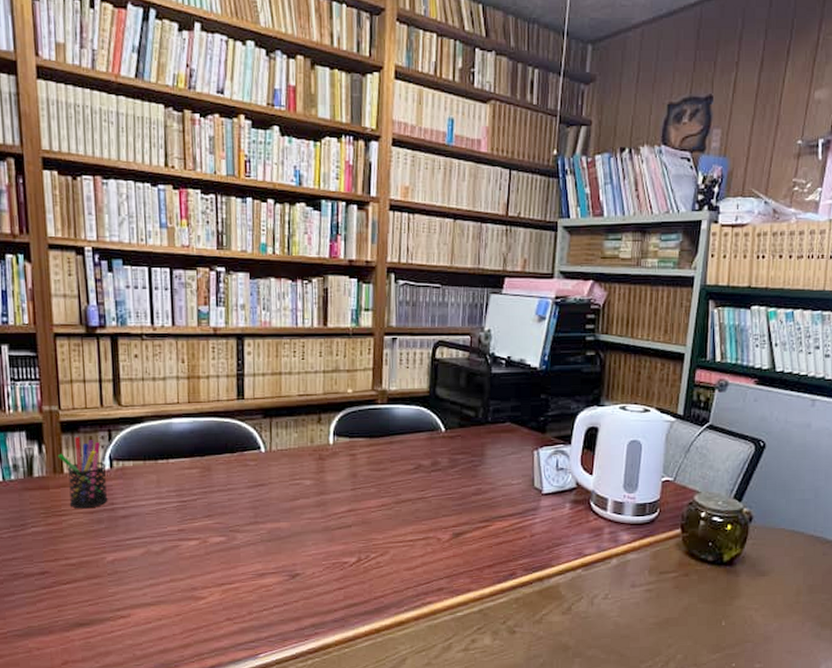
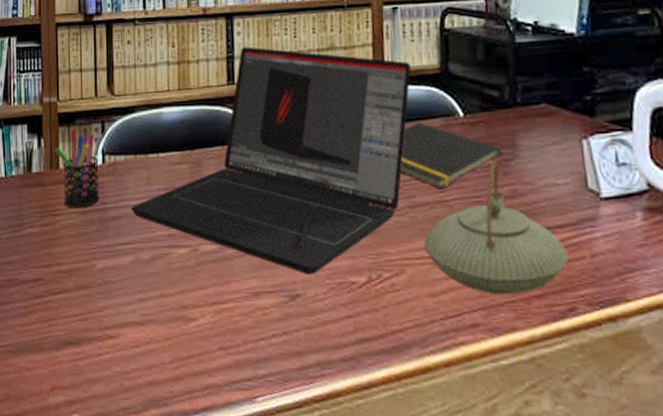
laptop: none [140,366,405,558] -> present [130,46,412,274]
notepad: none [389,435,472,488] -> present [399,122,502,188]
teapot: none [406,465,515,567] -> present [424,160,569,295]

